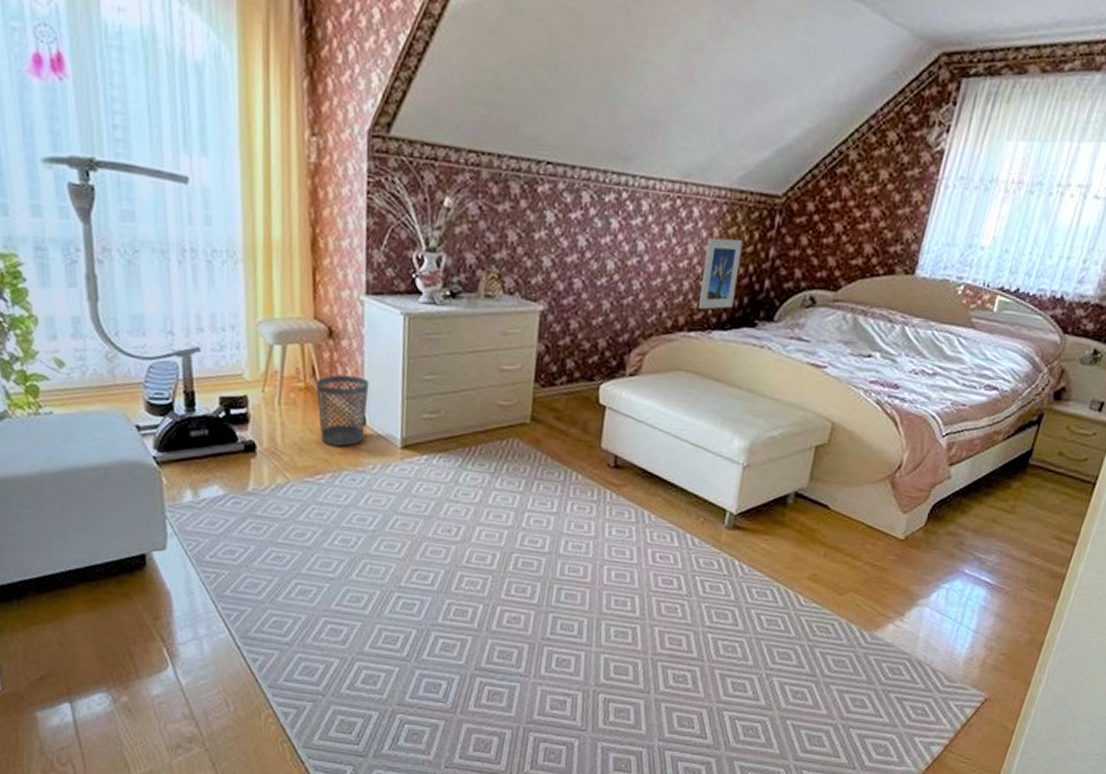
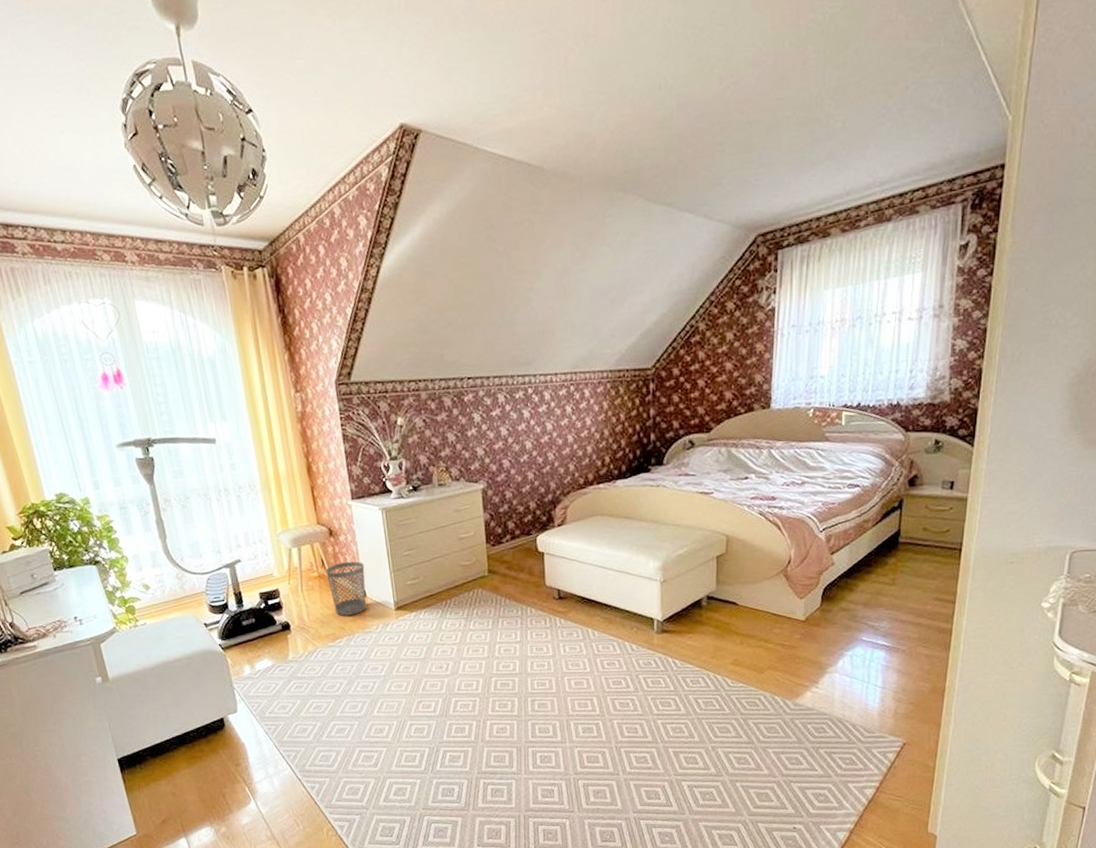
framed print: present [699,237,743,310] -> none [600,407,629,466]

